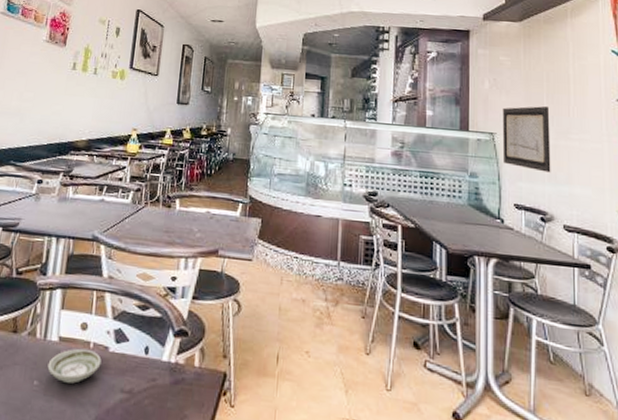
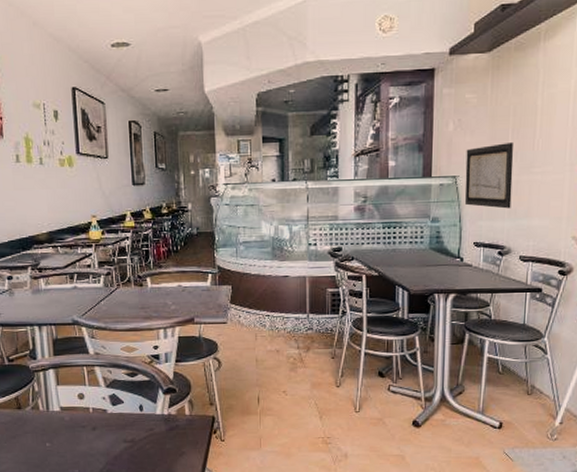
saucer: present [47,348,102,384] -> none [55,413,102,441]

